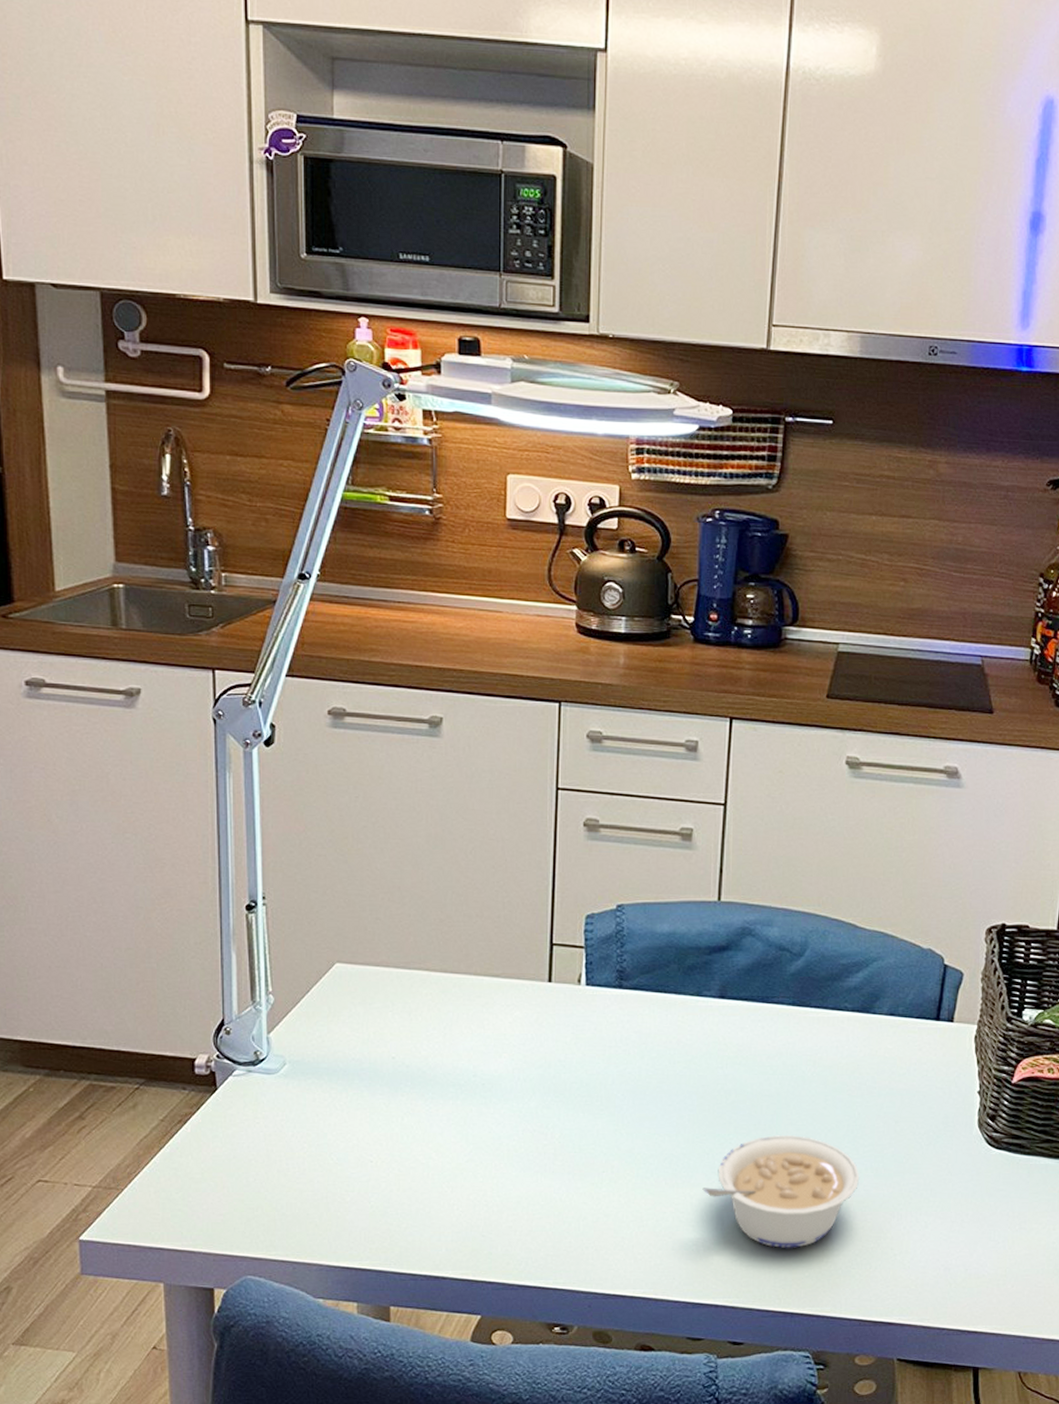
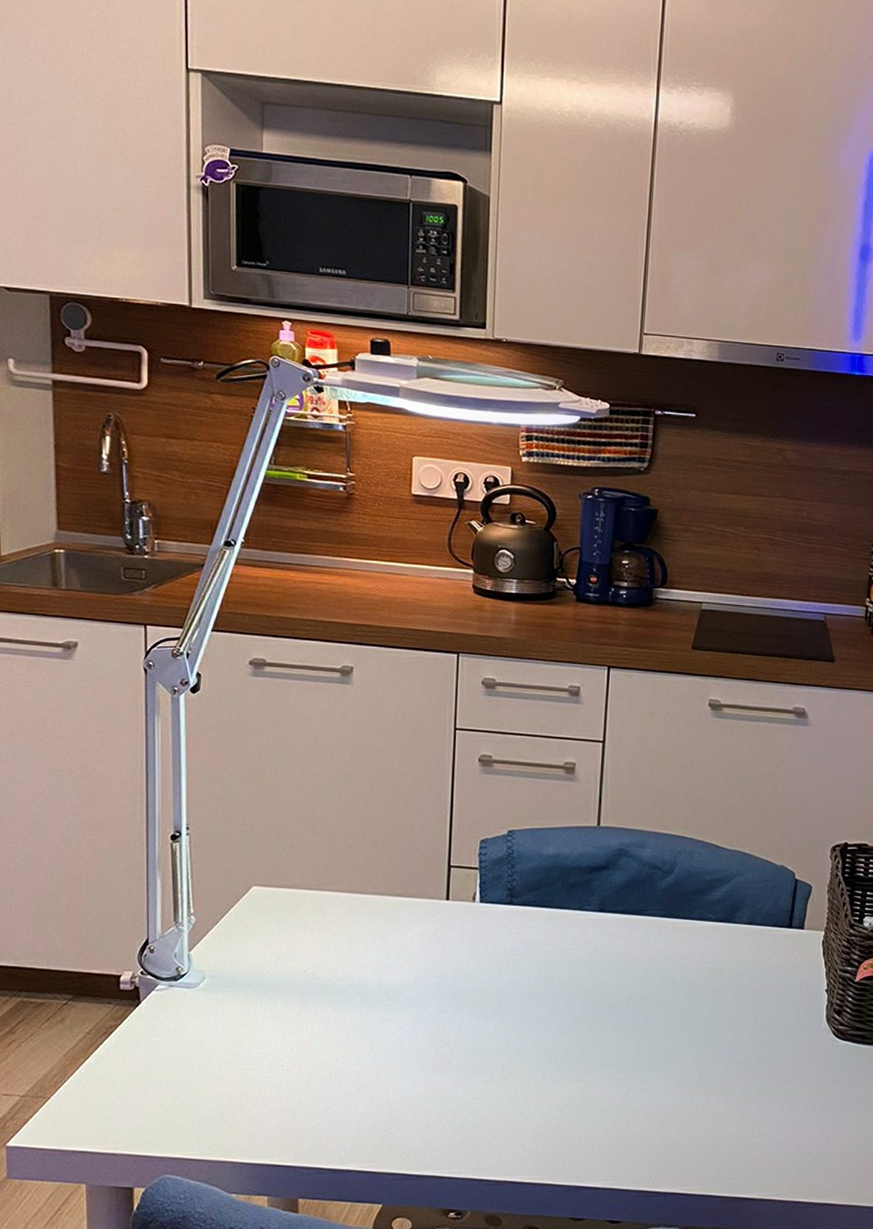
legume: present [702,1134,860,1249] -> none [584,1032,724,1135]

